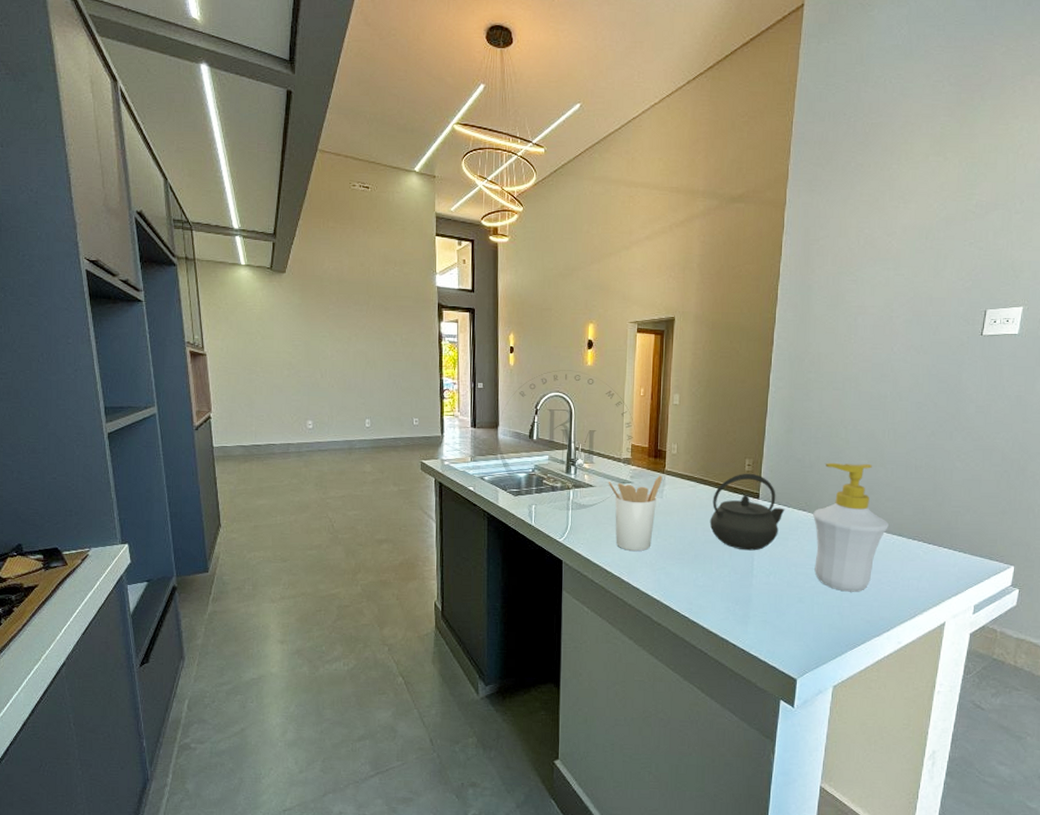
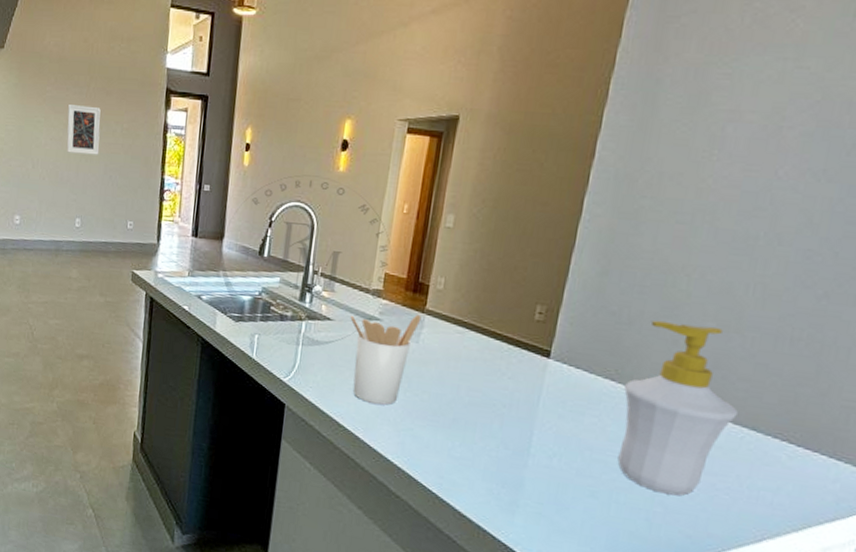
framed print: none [351,320,383,363] -> present [66,105,101,155]
kettle: present [709,473,785,551] -> none [477,323,585,424]

